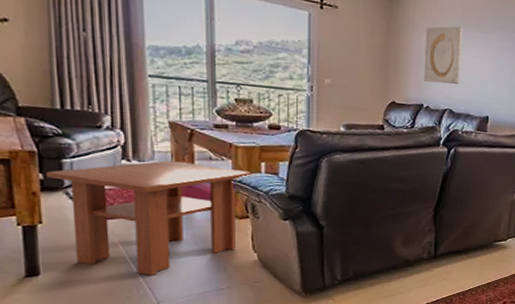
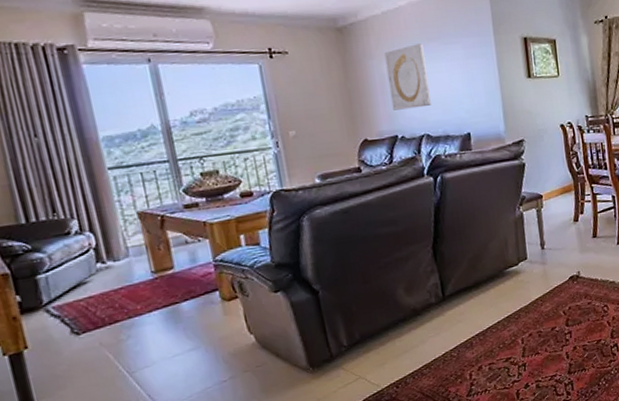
coffee table: present [46,160,251,276] -> none [23,247,232,384]

